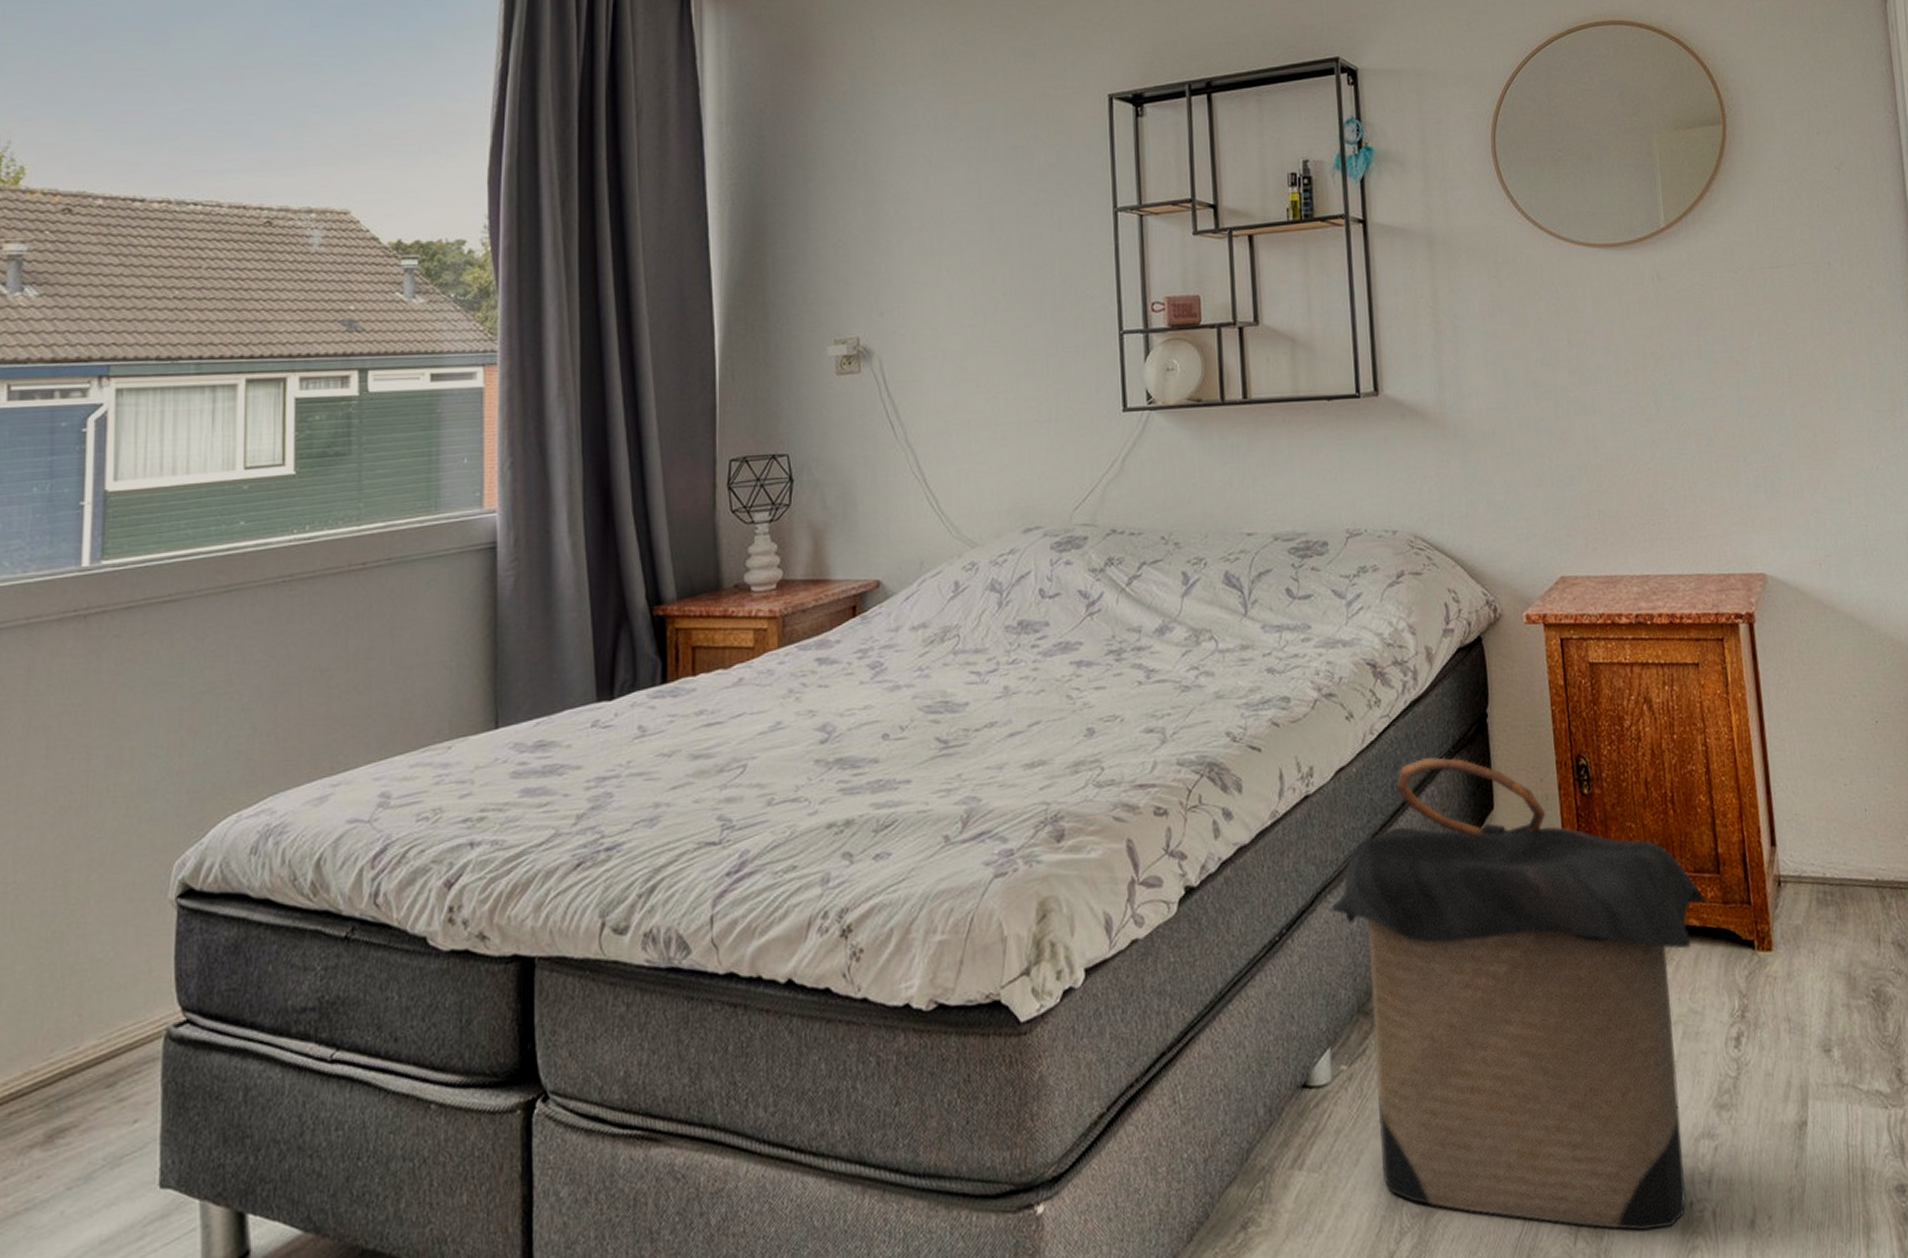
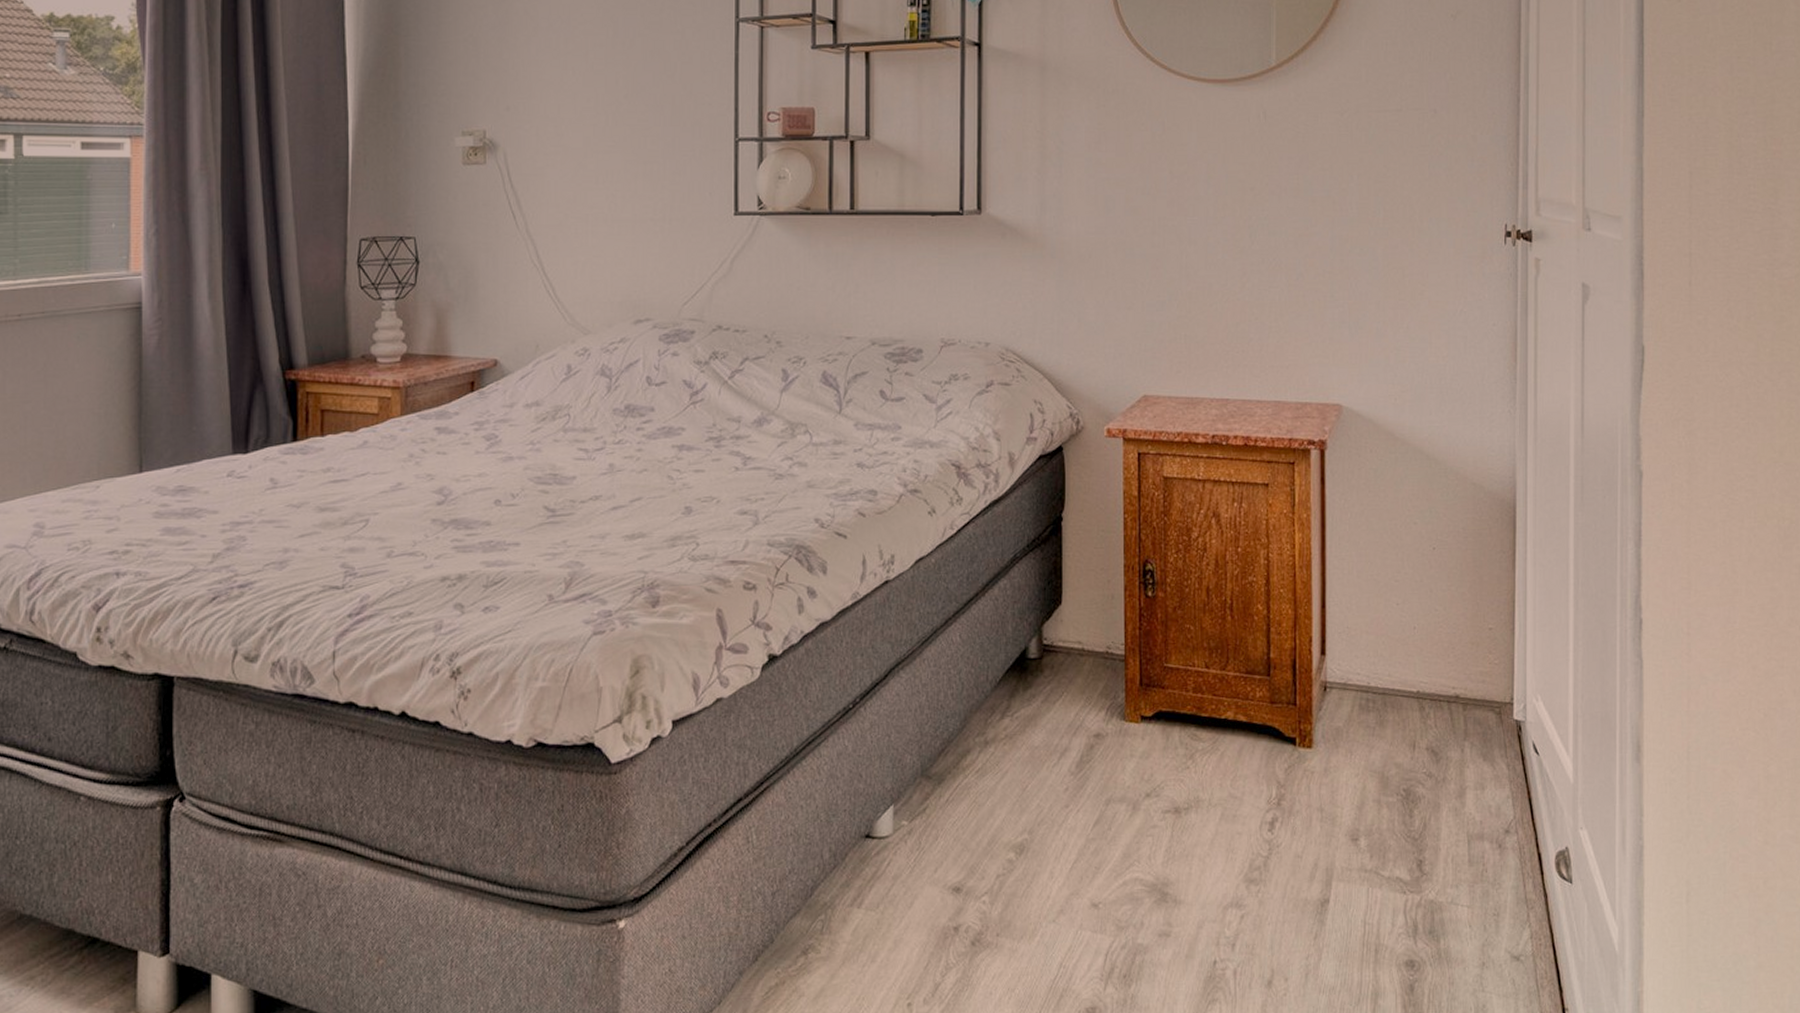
laundry hamper: present [1330,756,1706,1231] -> none [902,553,1254,983]

